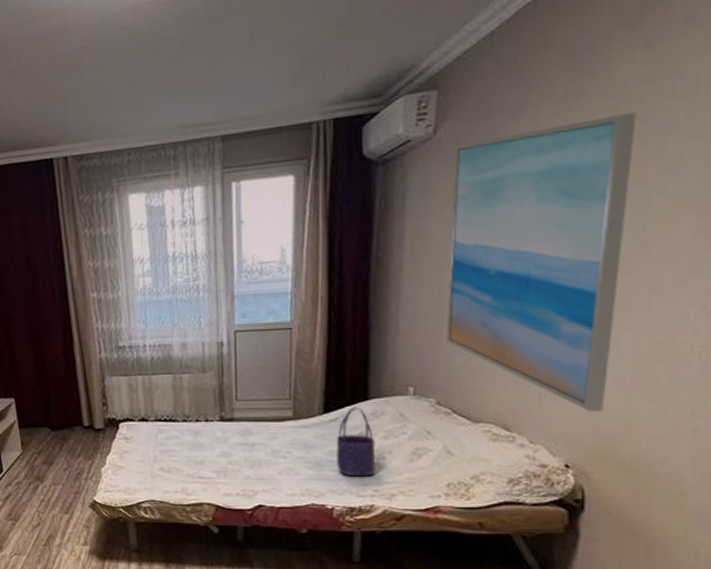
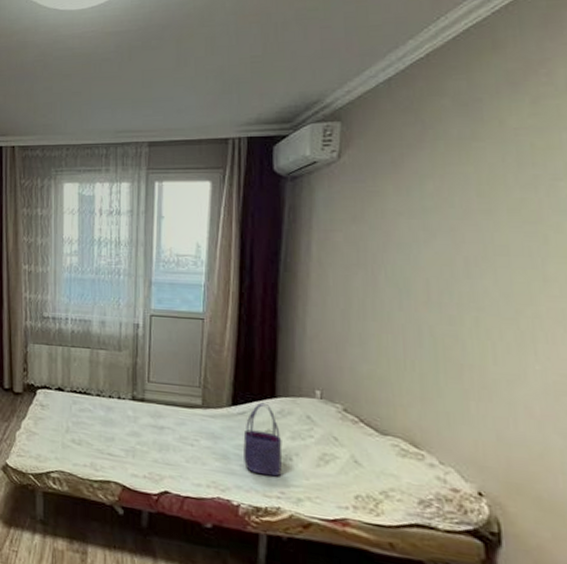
wall art: present [446,112,637,413] -> none [351,158,528,442]

